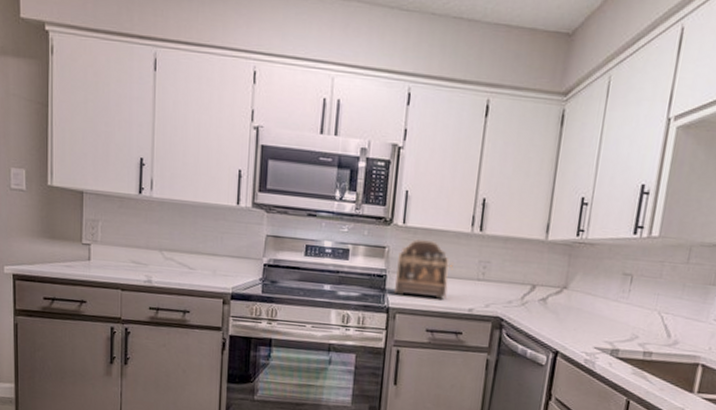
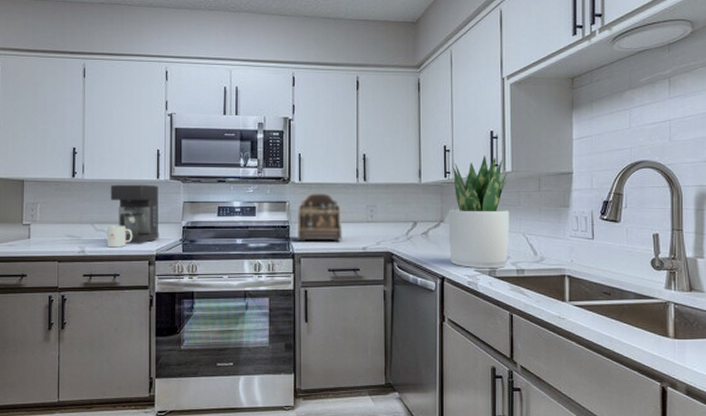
mug: none [176,255,206,281] -> present [106,226,133,248]
coffee maker: none [182,207,238,280] -> present [110,184,159,244]
planter: none [568,213,652,349] -> present [448,155,509,269]

